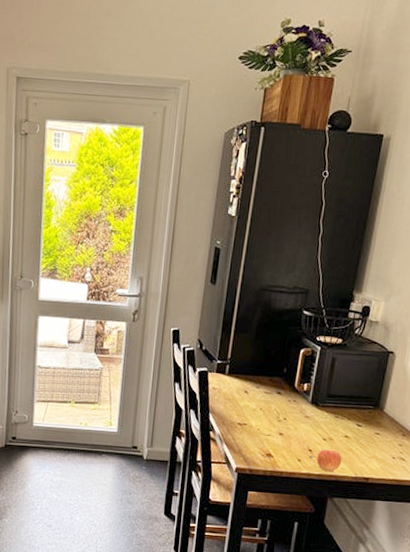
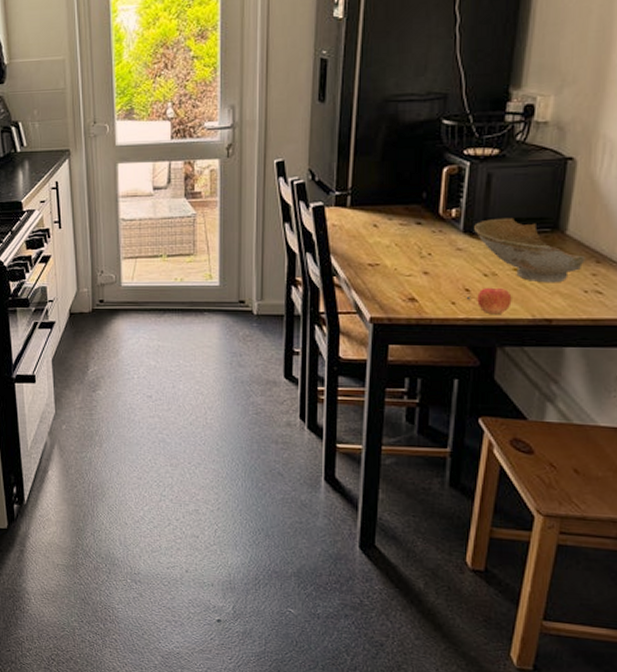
bowl: none [319,394,396,450] -> present [474,217,587,283]

